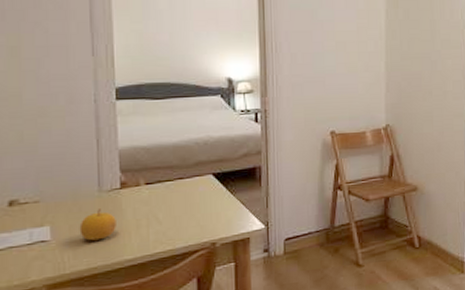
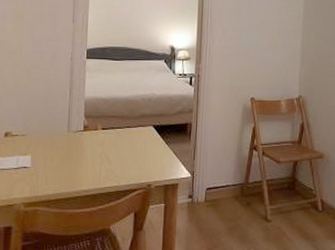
fruit: present [79,209,116,241] -> none [51,146,78,171]

